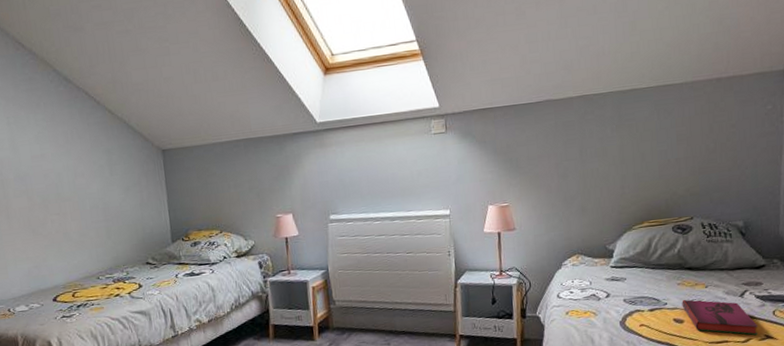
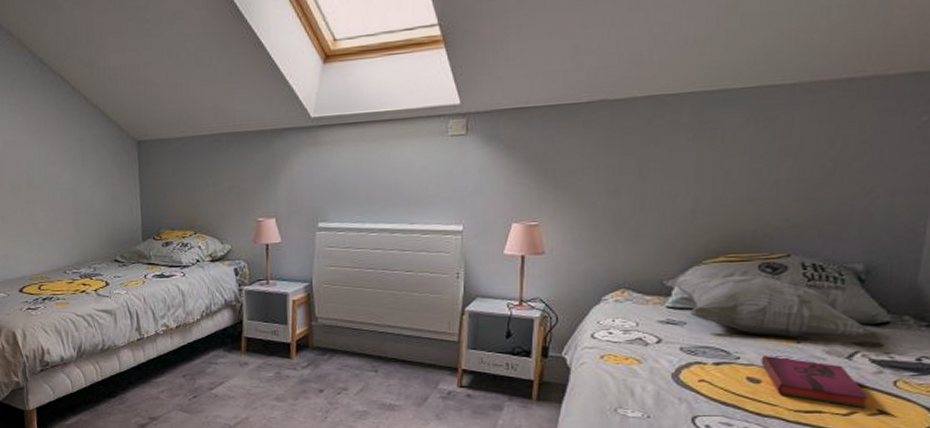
decorative pillow: none [614,236,753,284] -> present [674,275,871,337]

